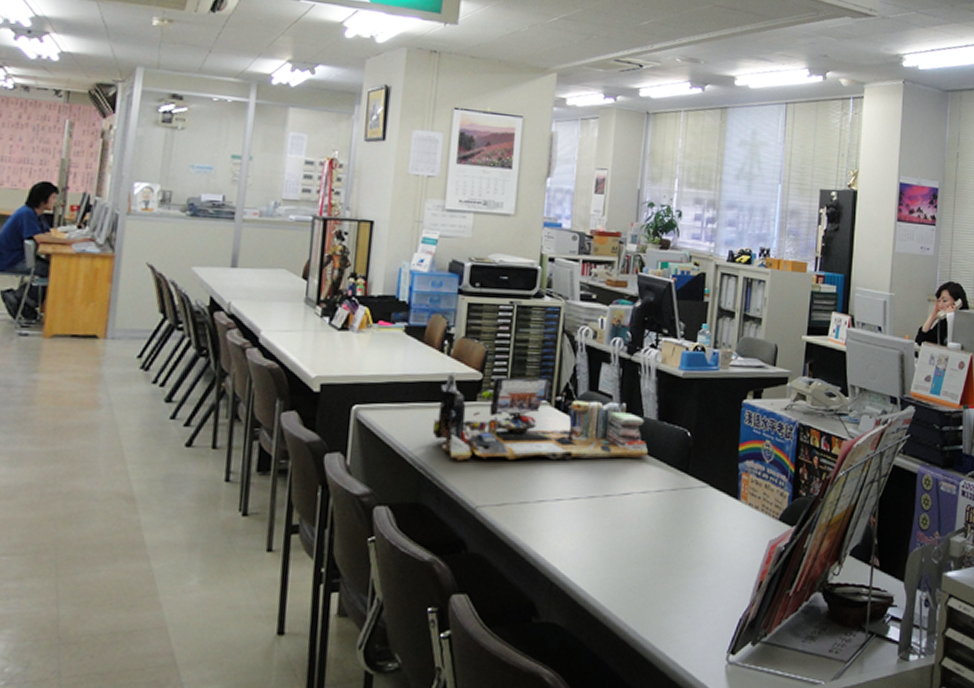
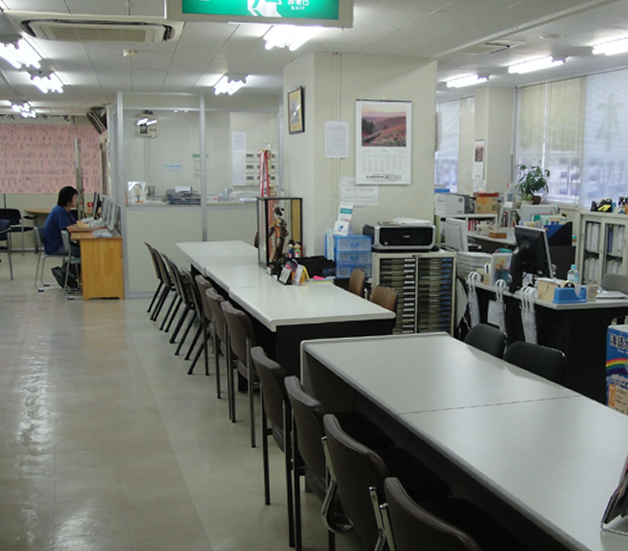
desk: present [432,371,648,461] -> none [361,312,530,380]

